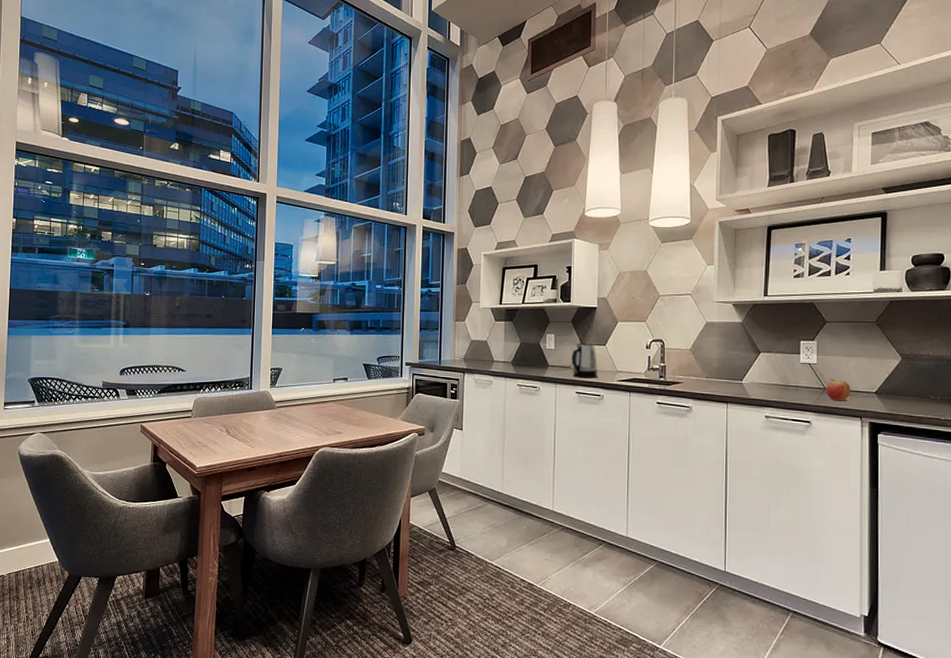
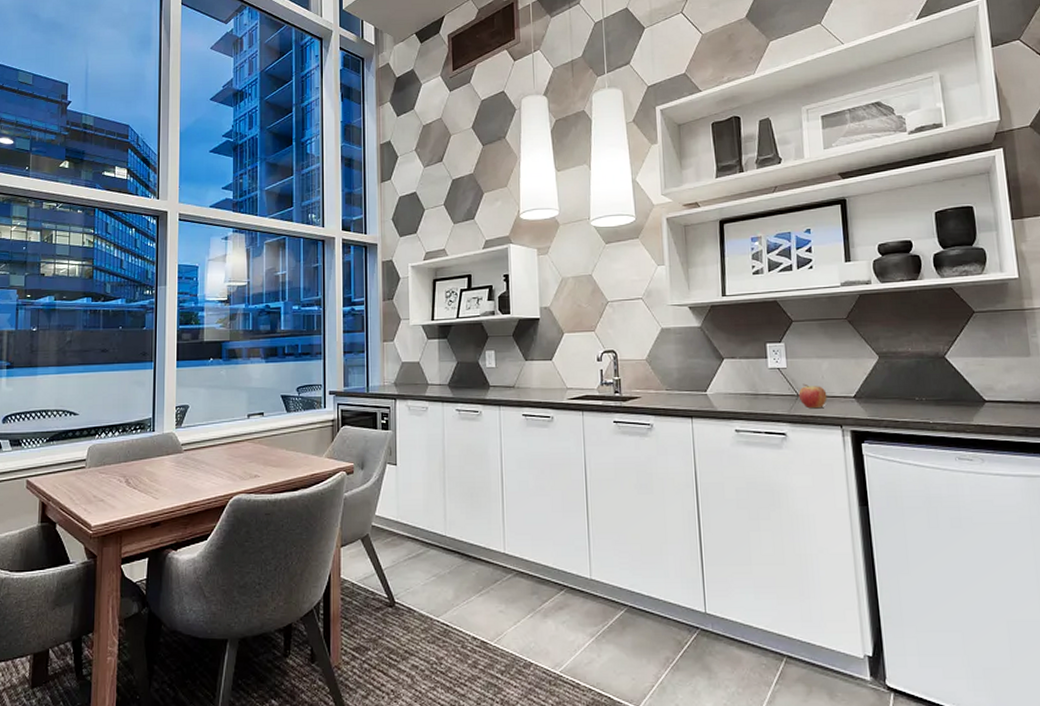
kettle: present [572,342,598,378] -> none [515,357,545,398]

